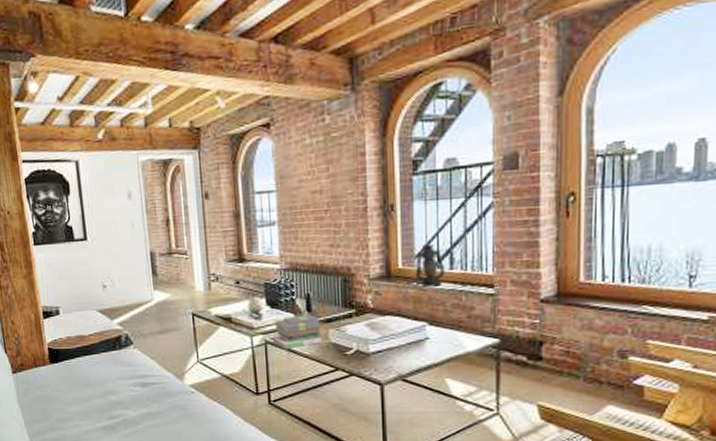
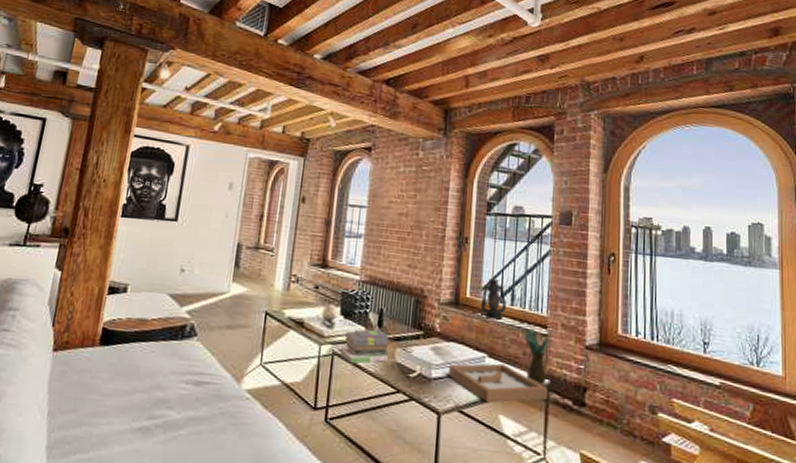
decorative tray: none [387,330,499,369] -> present [449,363,549,403]
vase: none [467,289,496,347] -> present [524,327,548,387]

